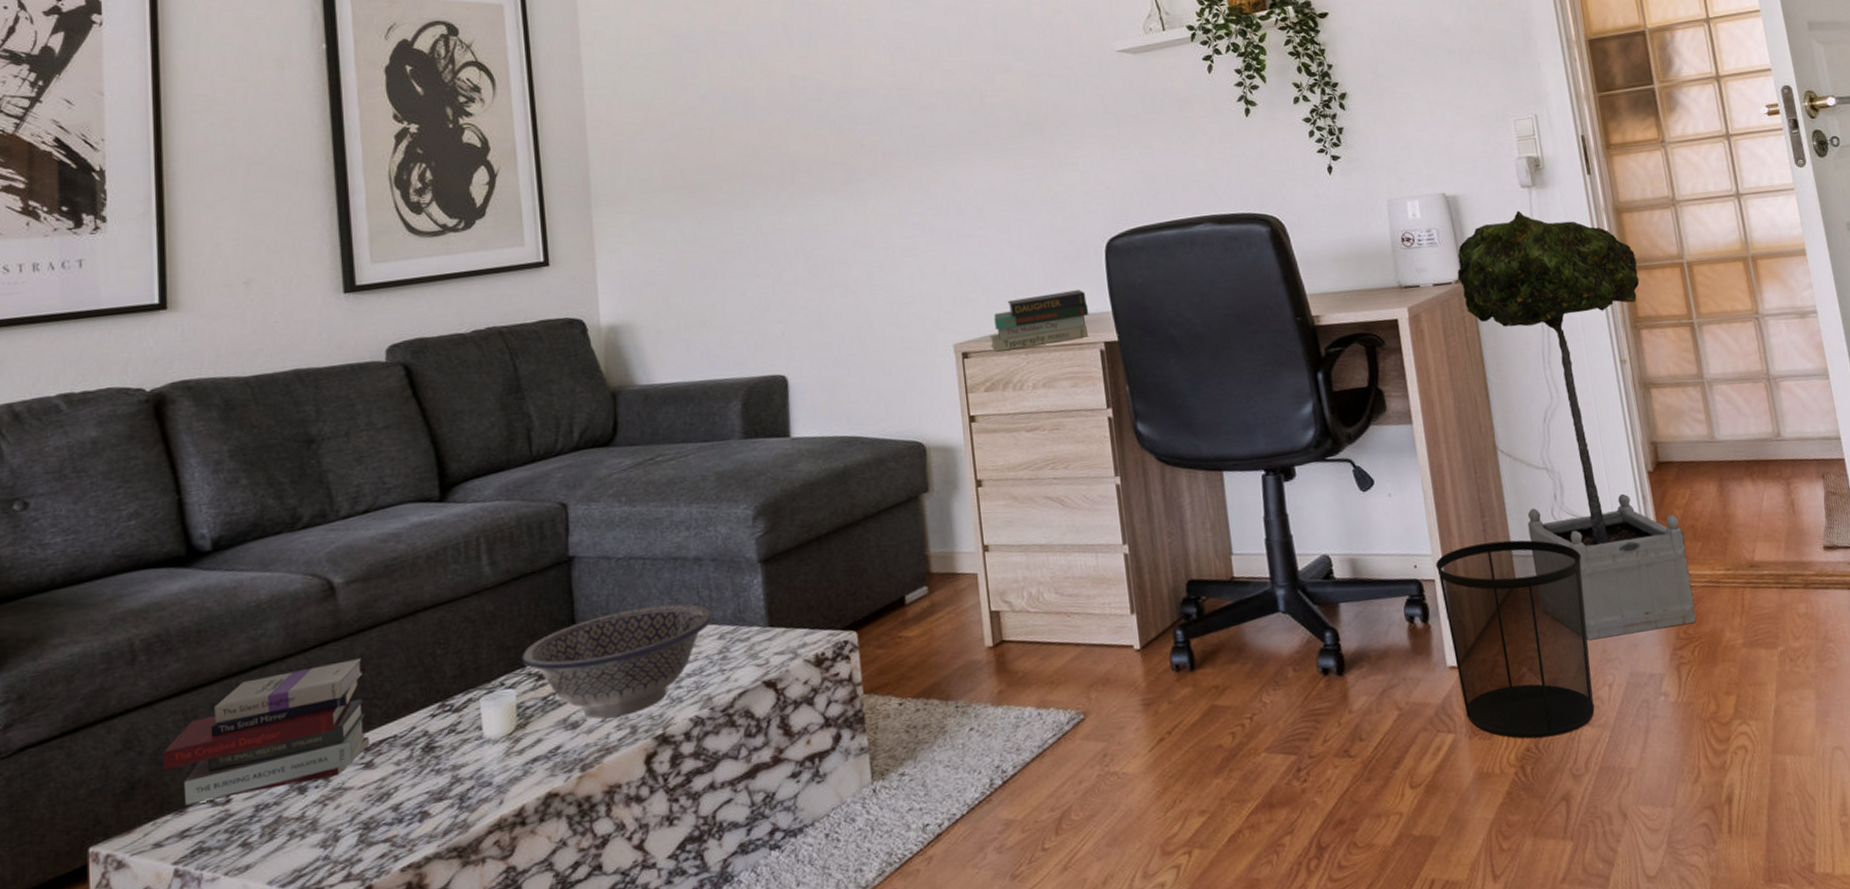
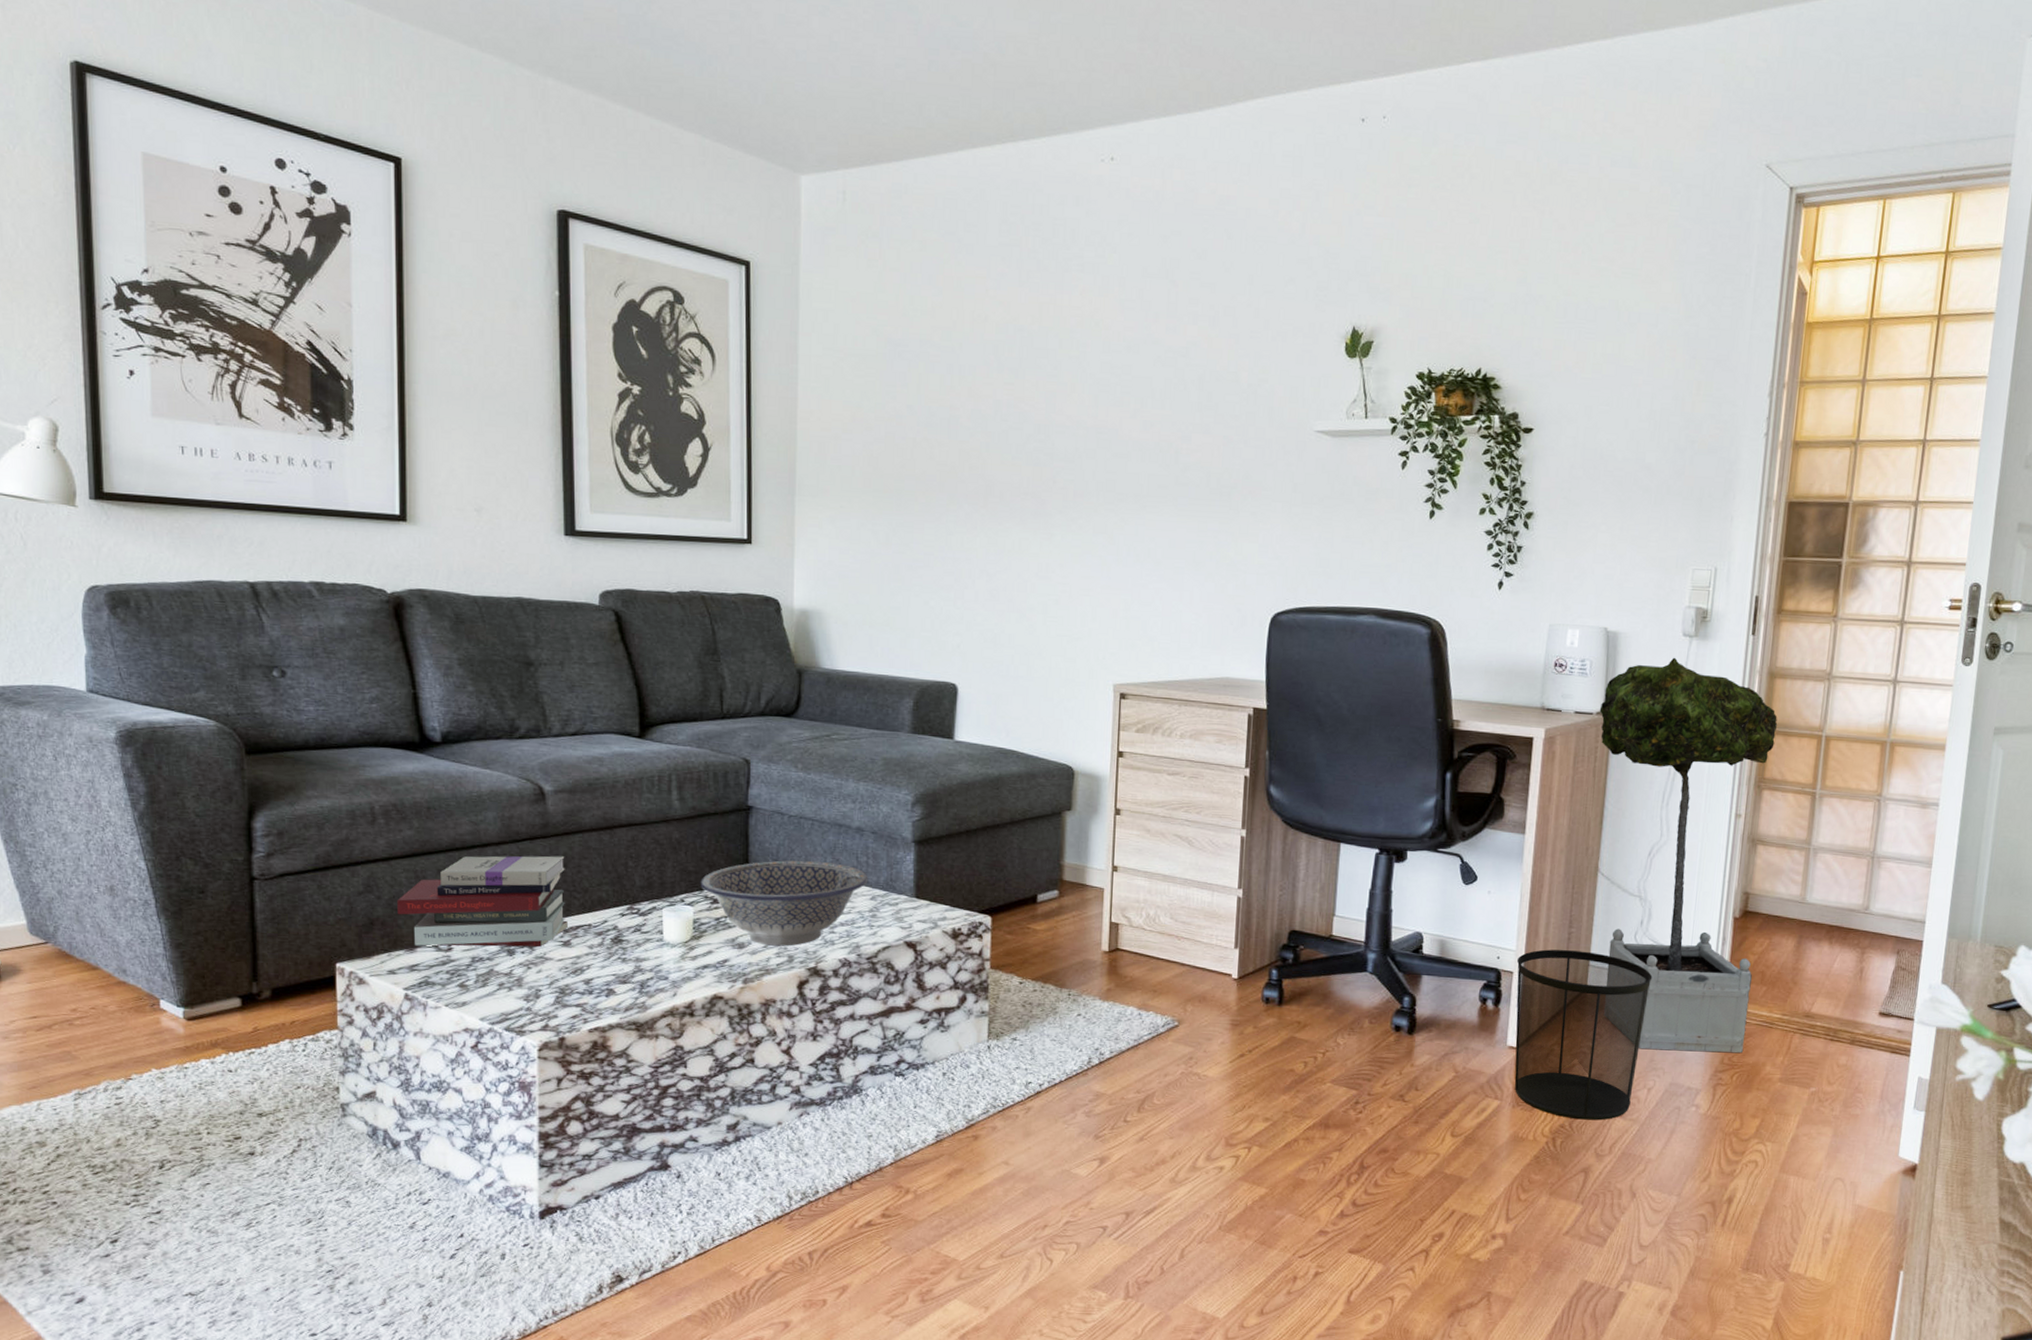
books: present [989,290,1089,352] -> none [1147,653,1244,701]

